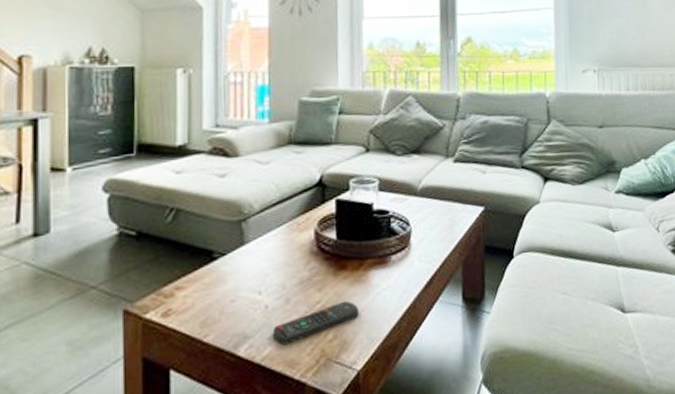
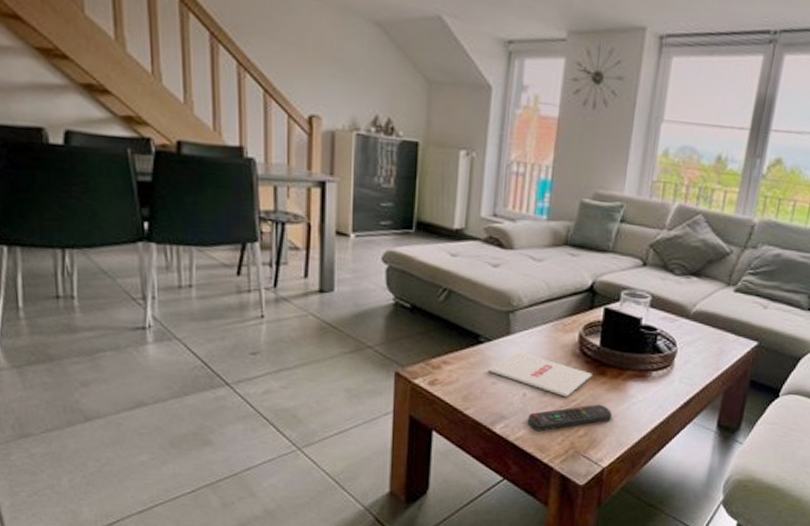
magazine: none [224,260,333,301] -> present [487,352,592,398]

